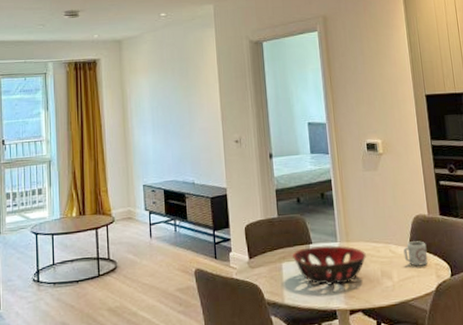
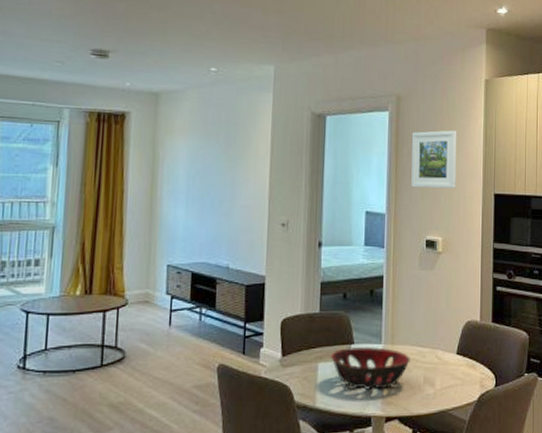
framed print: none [342,41,388,97] -> present [411,130,457,189]
cup: present [403,241,428,266] -> none [450,348,474,374]

